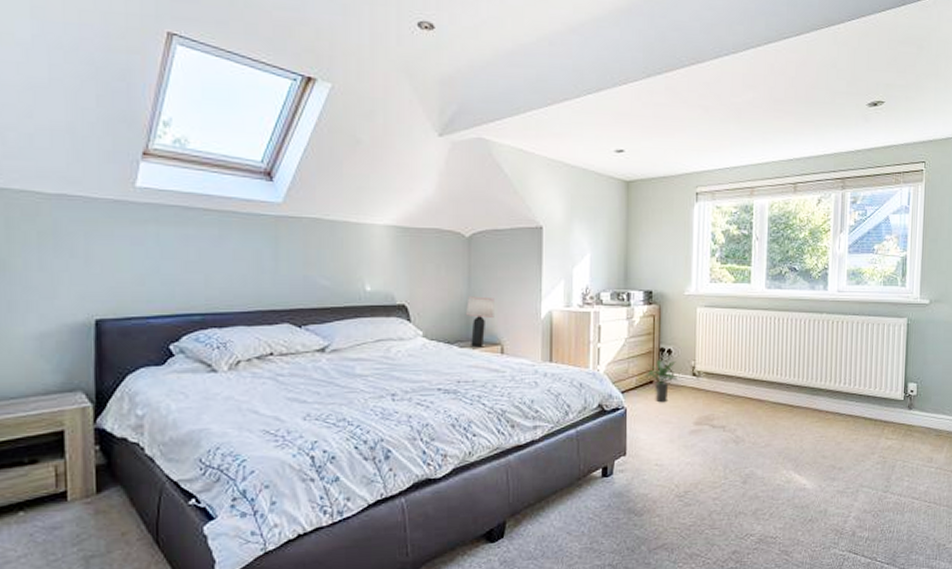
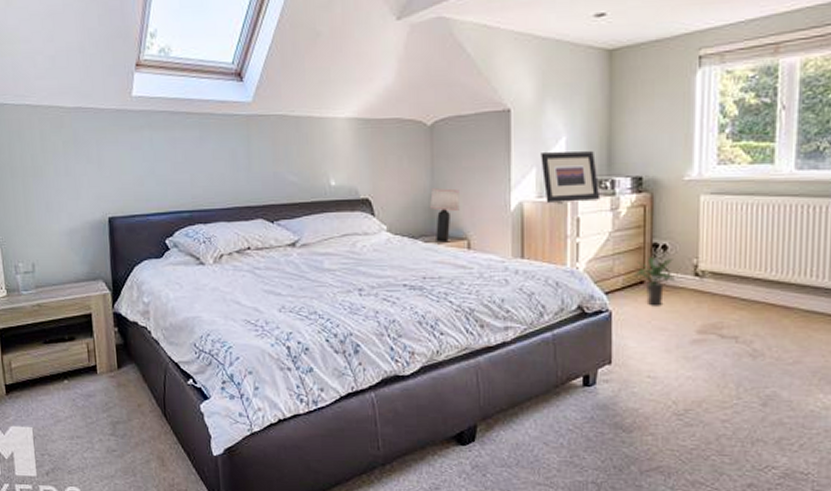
picture frame: none [568,267,618,311] -> present [541,151,601,202]

